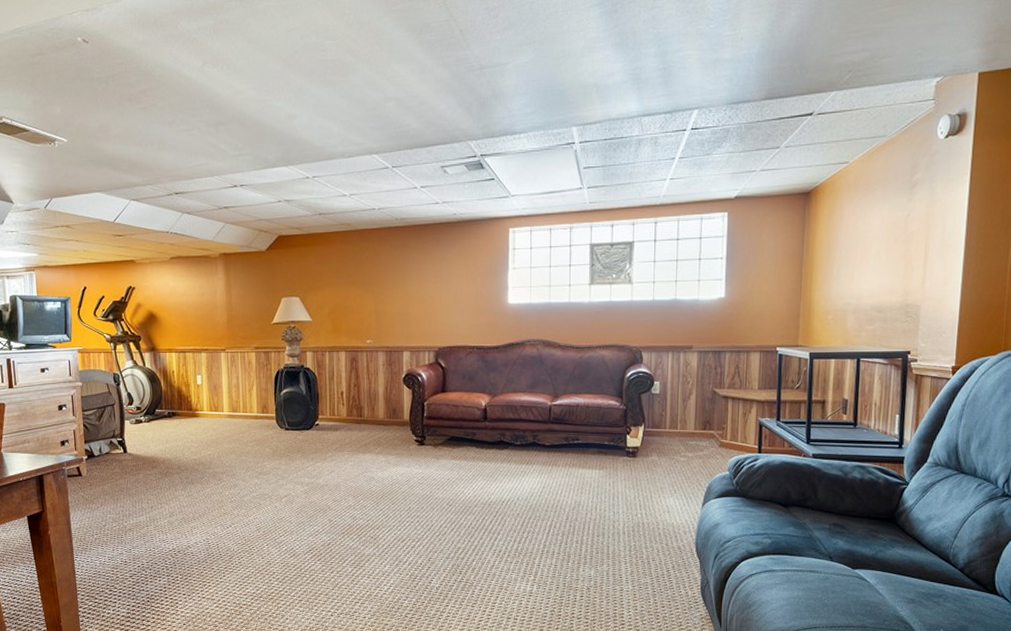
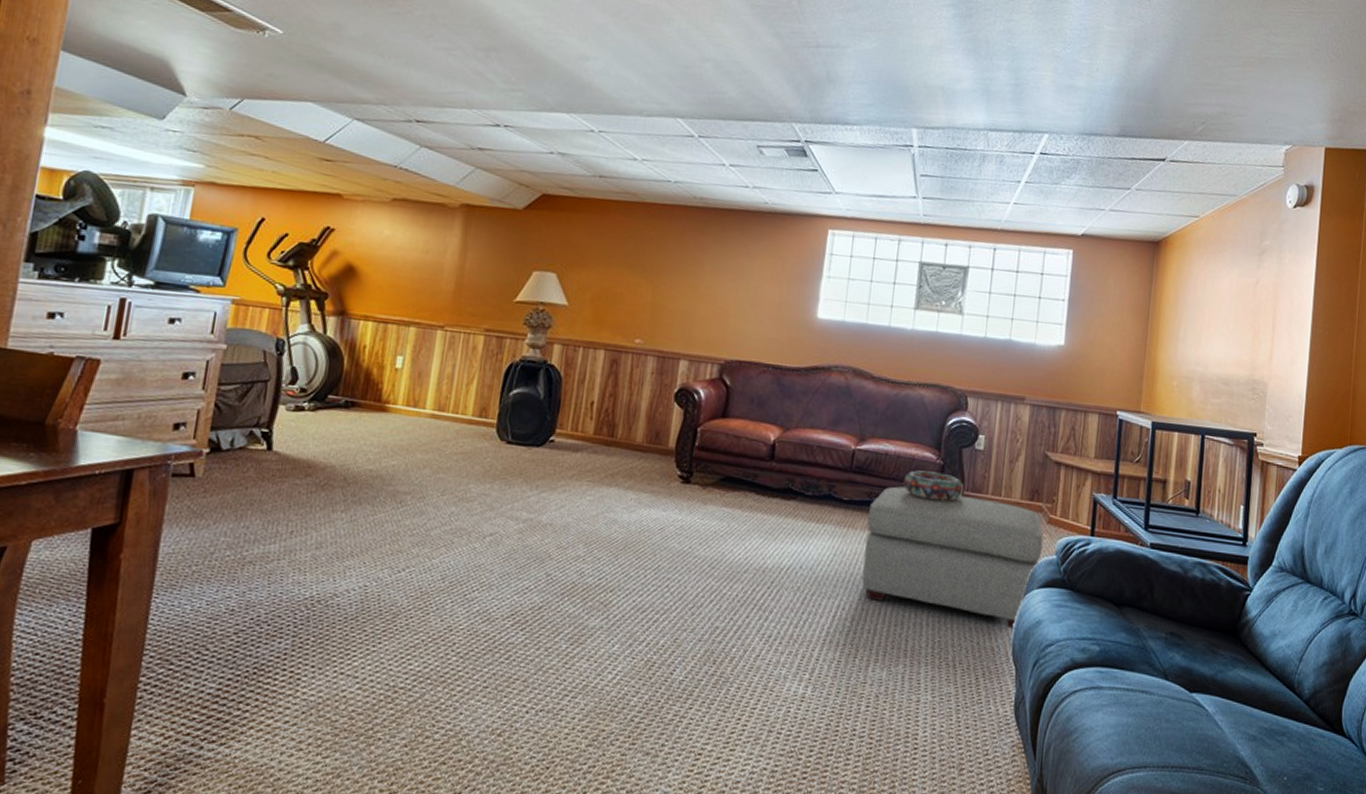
ottoman: none [567,430,717,532] -> present [862,486,1044,629]
decorative bowl: none [593,416,645,438] -> present [903,470,964,502]

